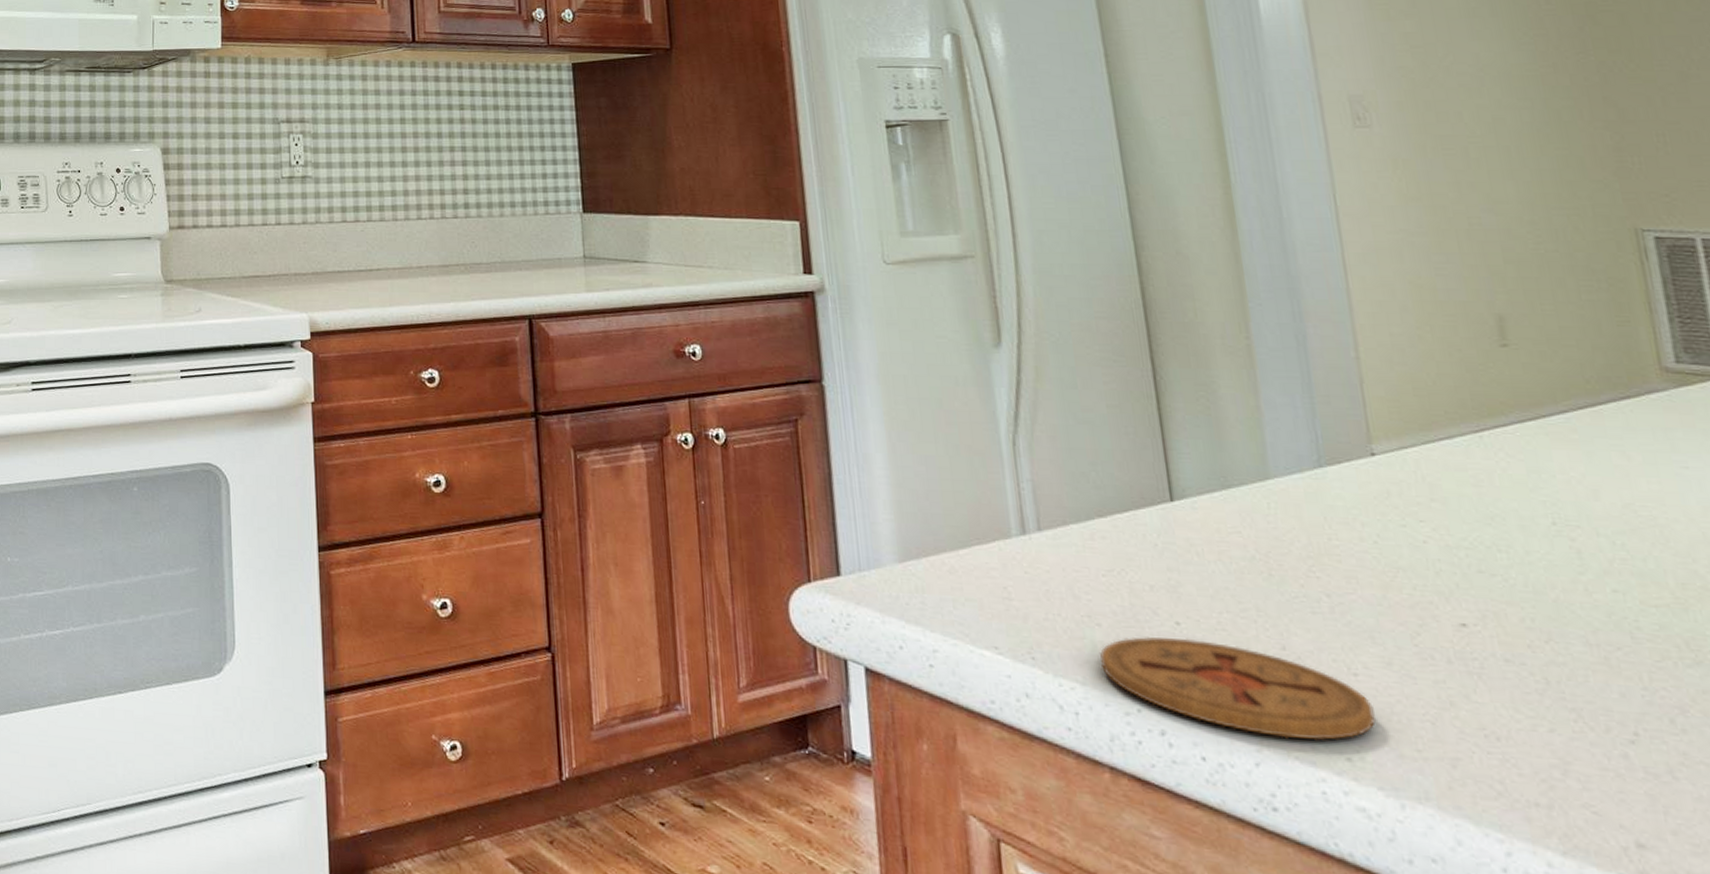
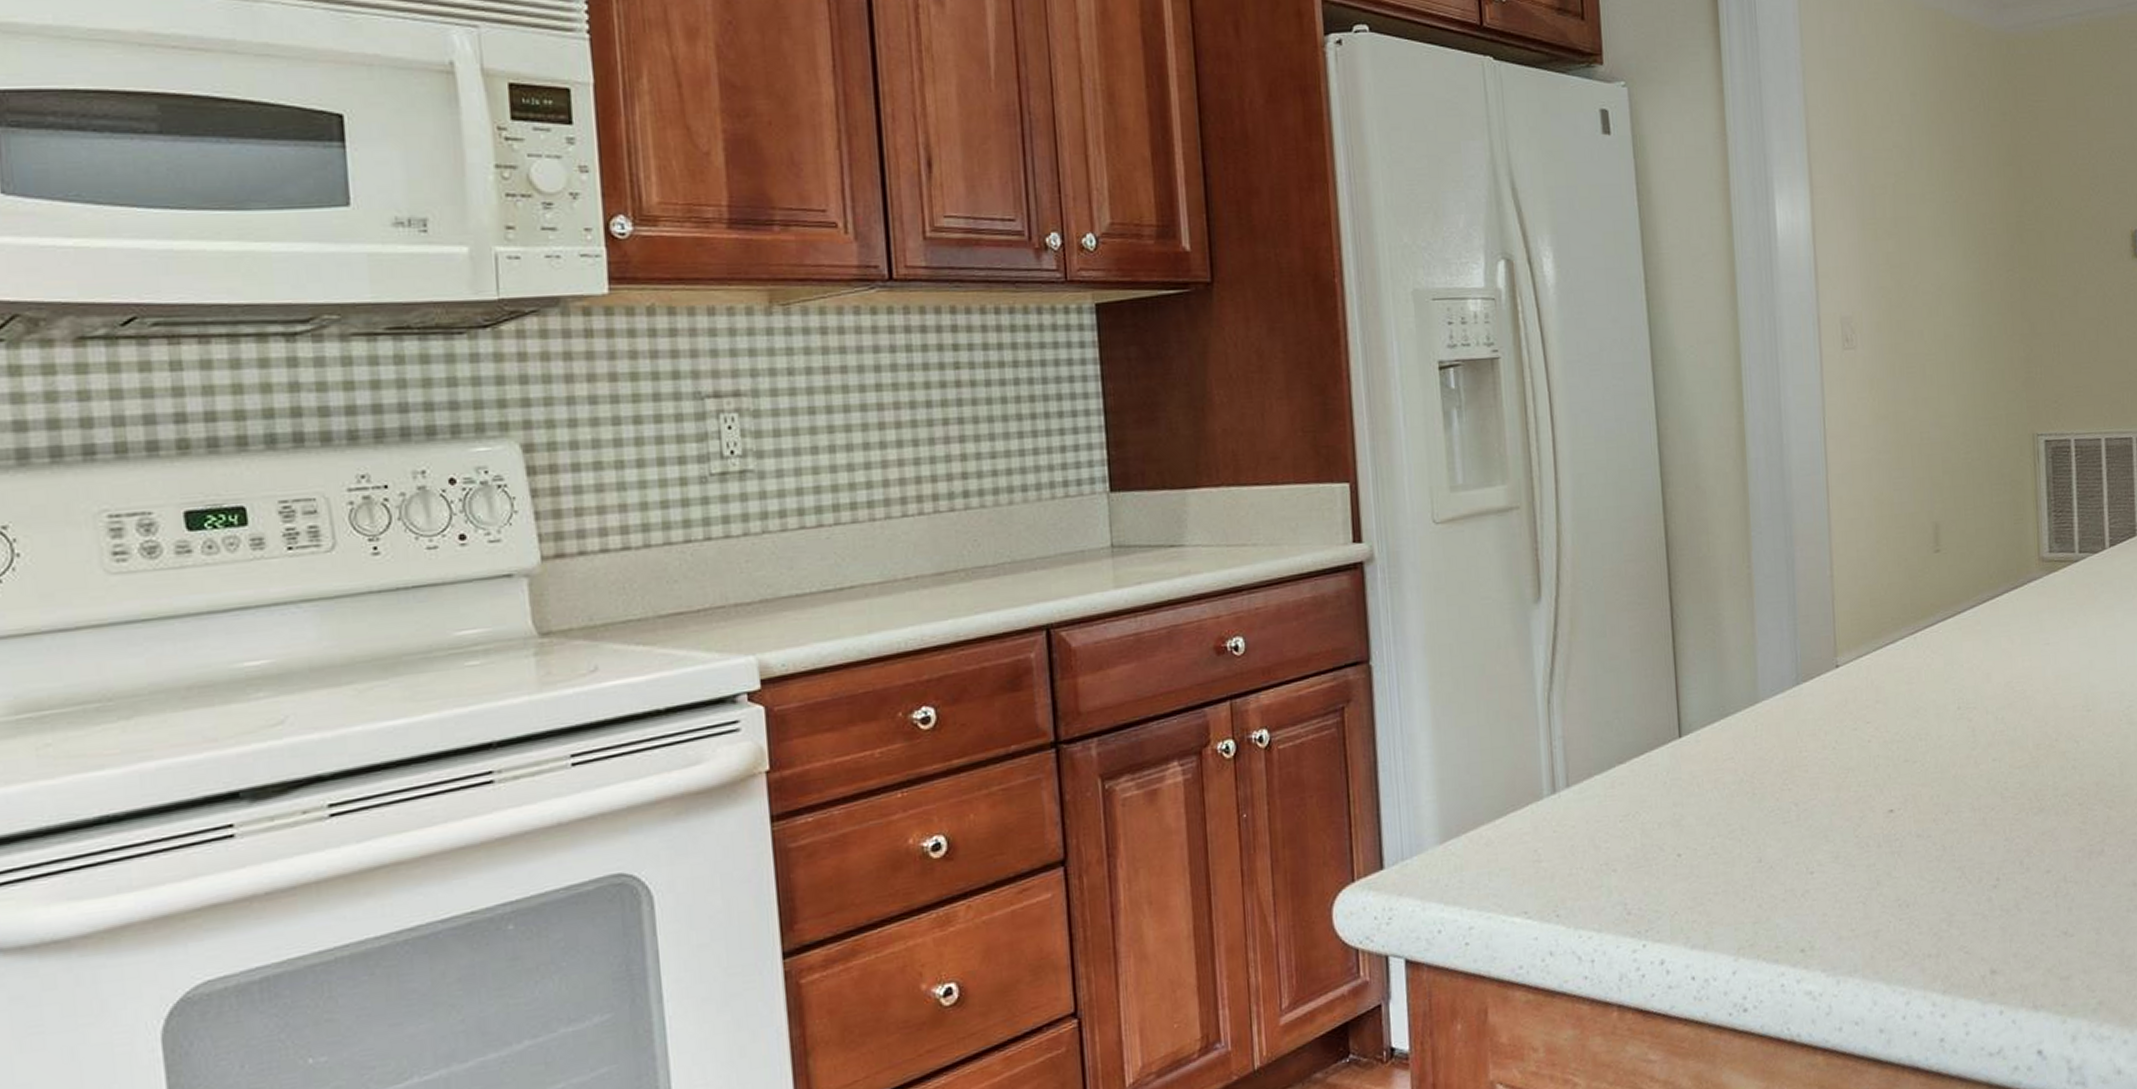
coaster: present [1100,637,1377,741] -> none [1615,866,1825,945]

